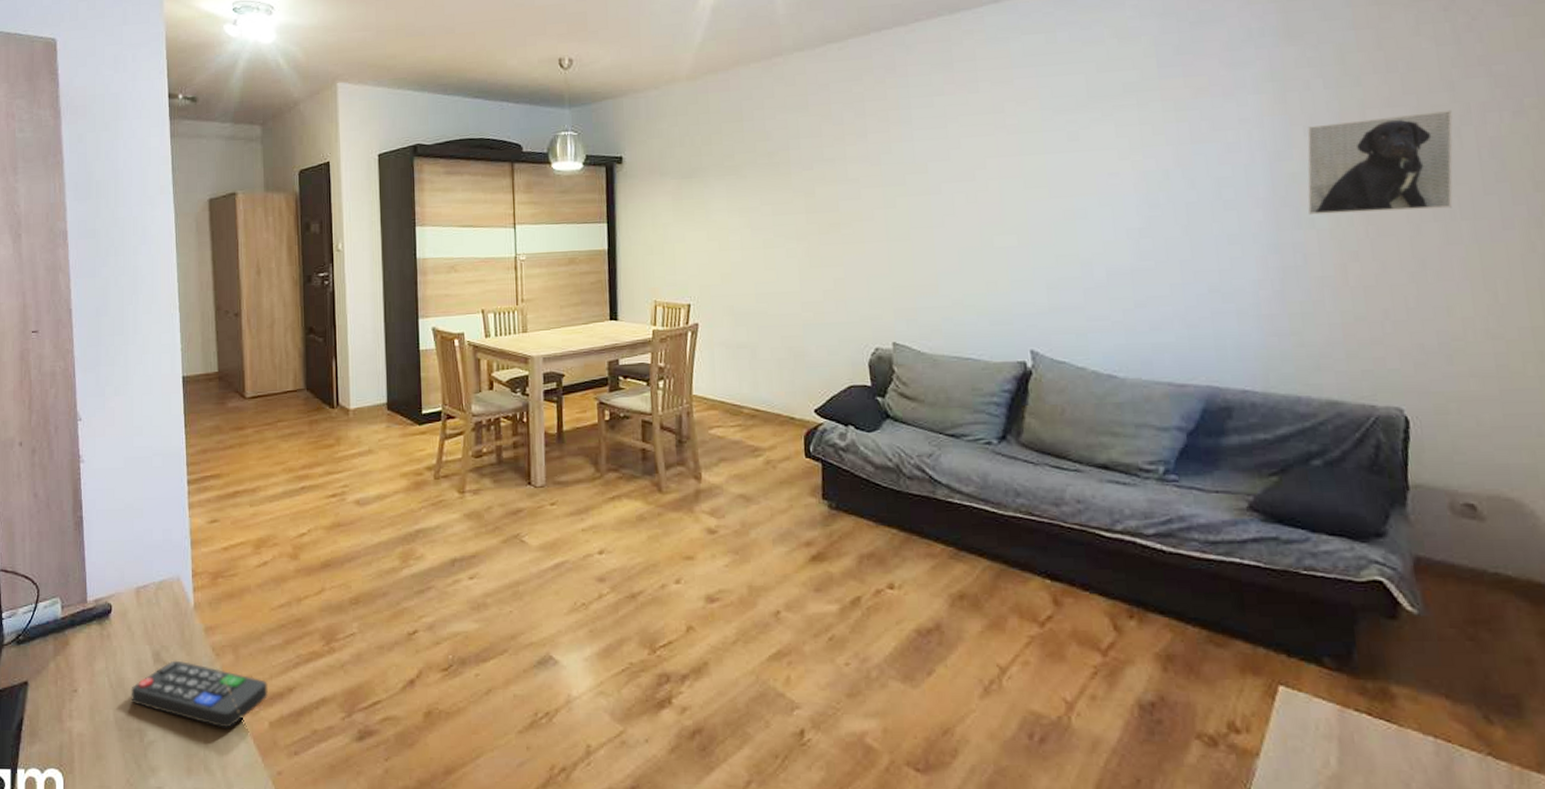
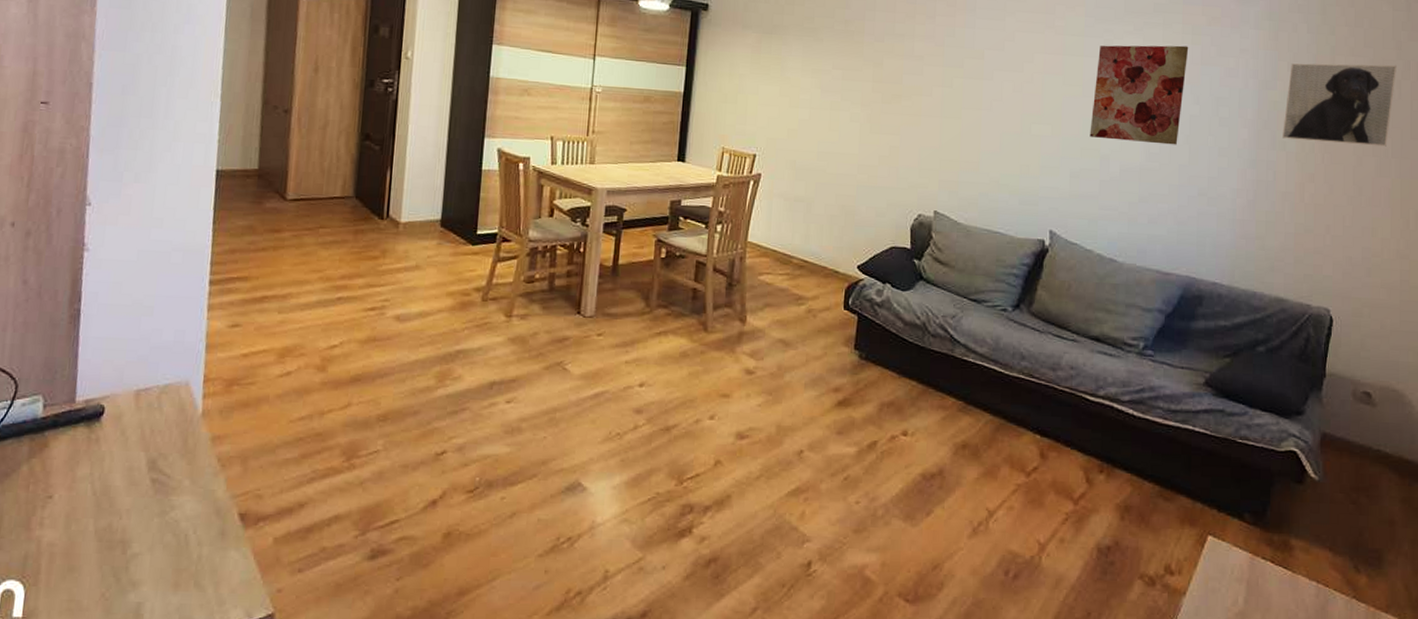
remote control: present [131,660,268,728] -> none [116,469,277,543]
wall art: none [1062,125,1175,242] -> present [1089,45,1189,145]

